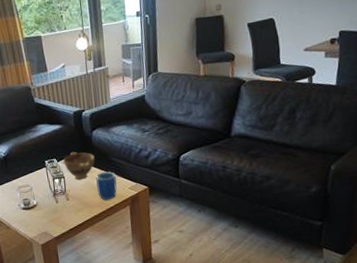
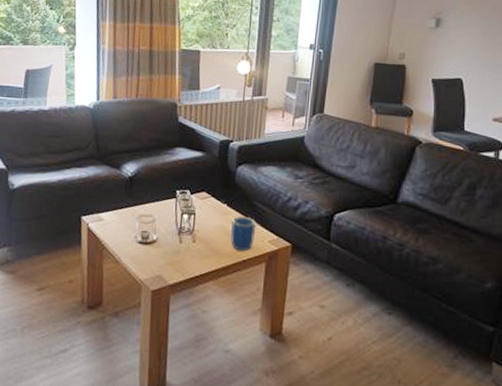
bowl: present [63,151,95,180] -> none [198,186,235,221]

